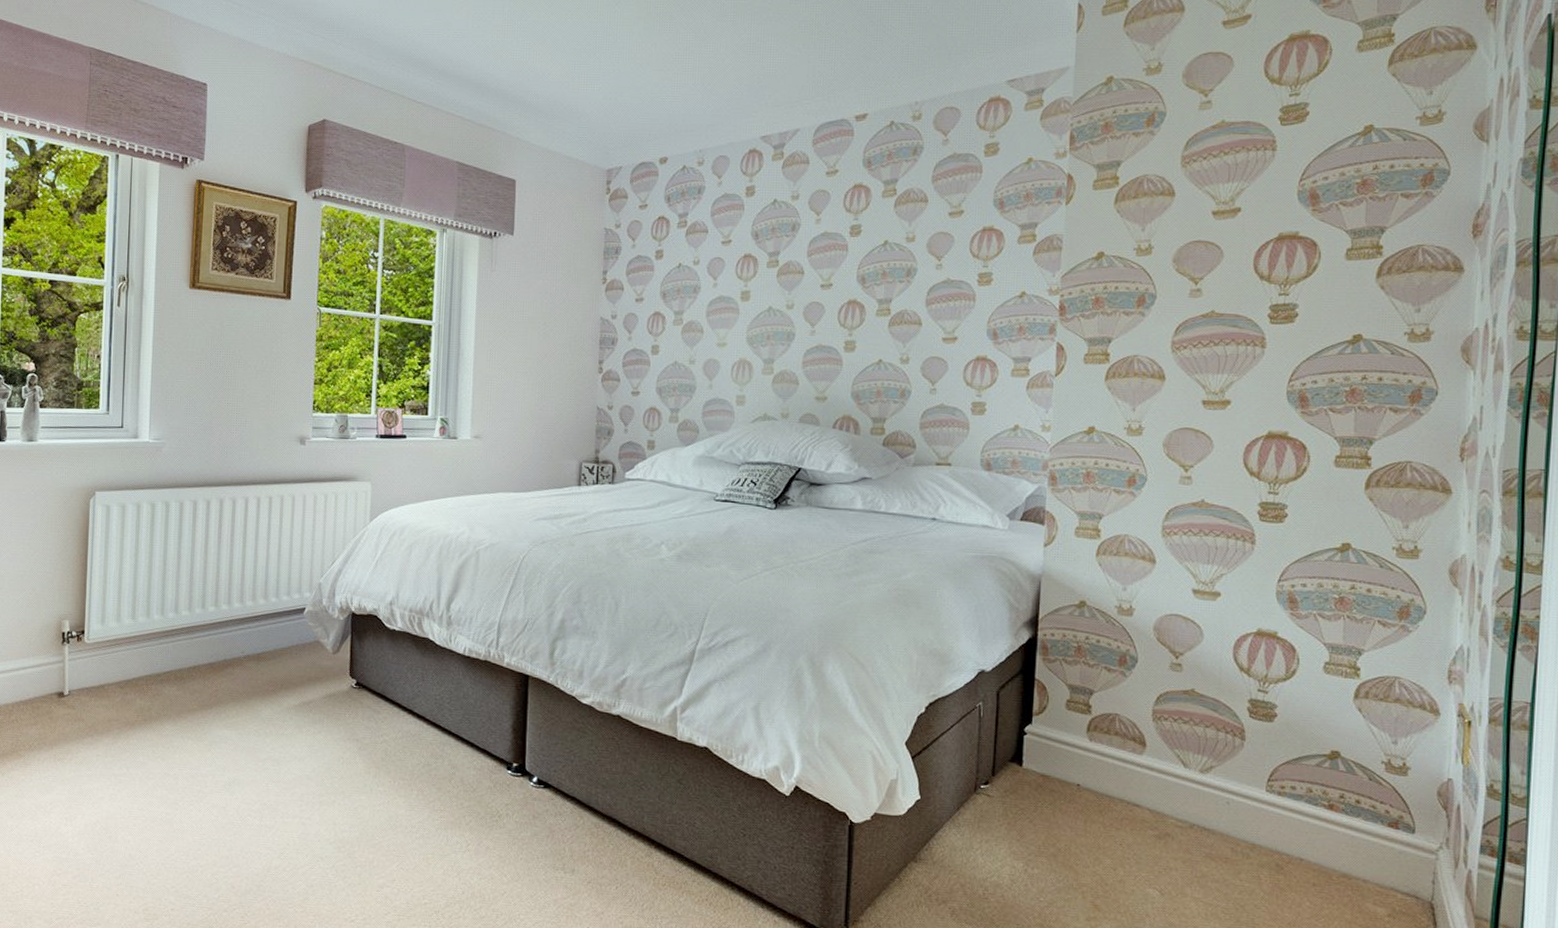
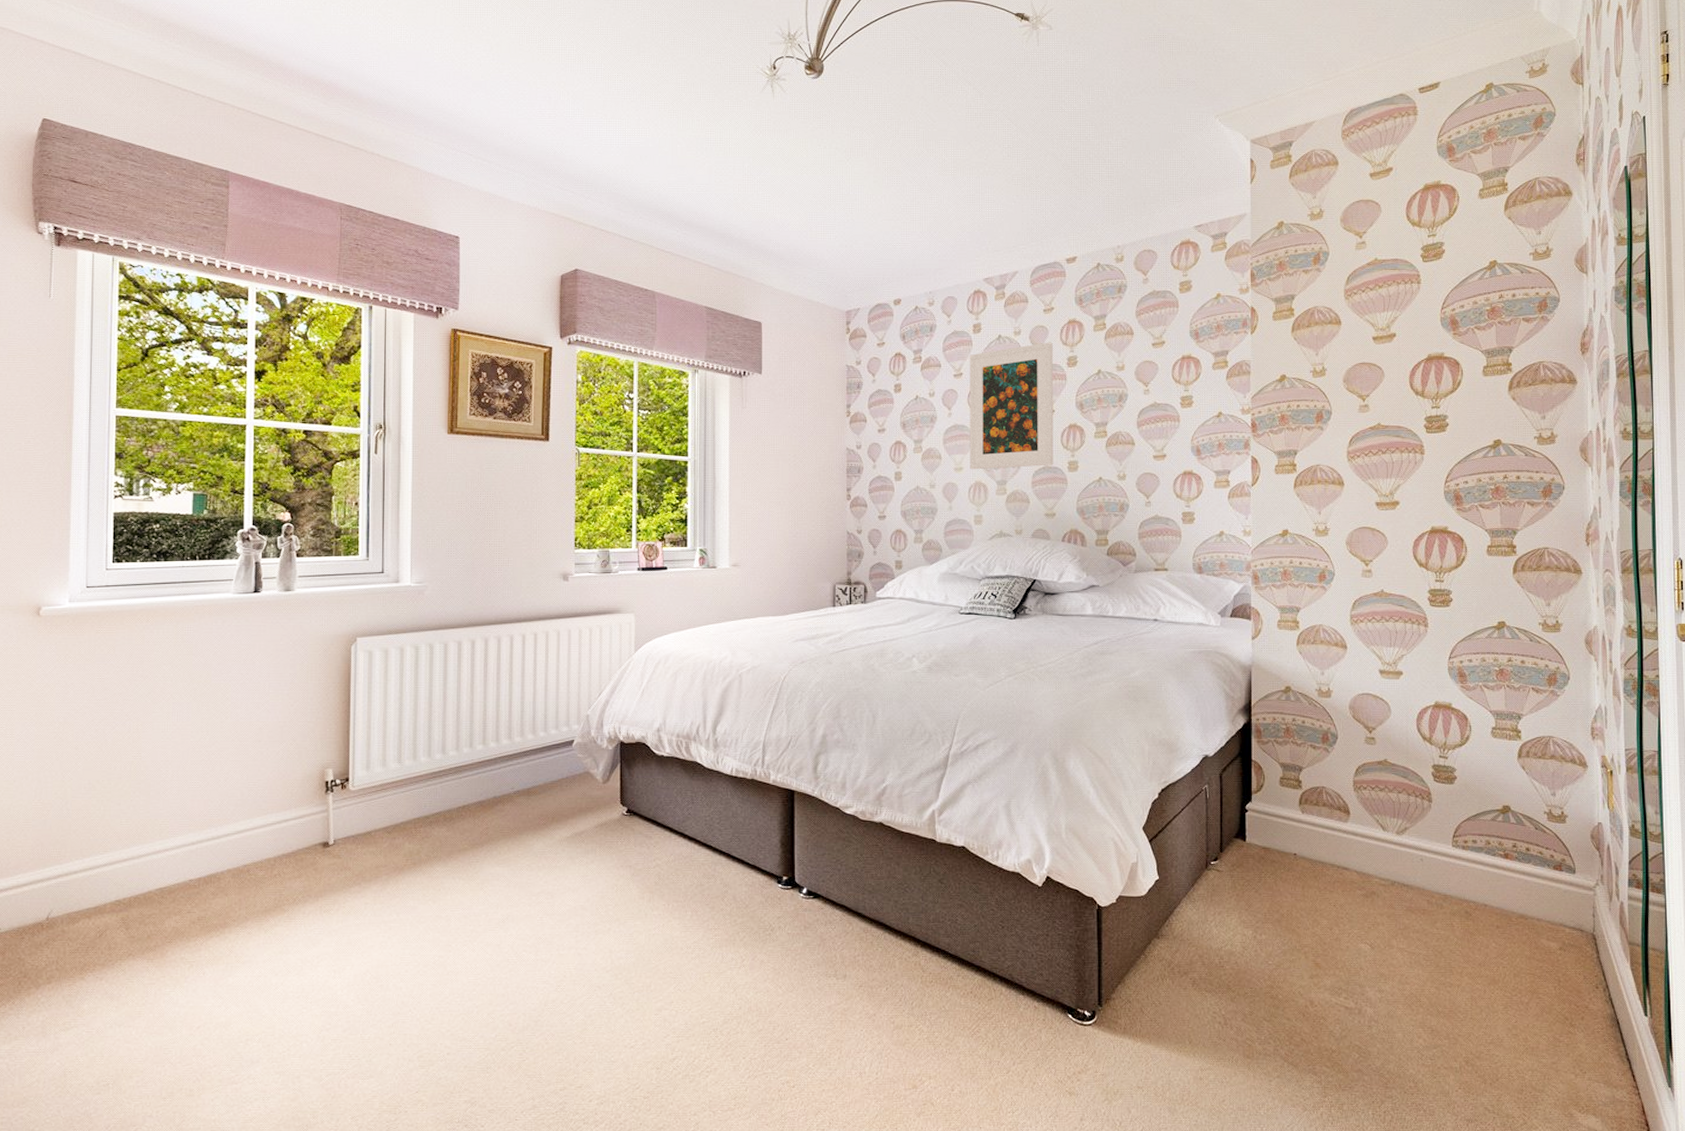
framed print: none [734,208,835,346] -> present [969,342,1054,470]

